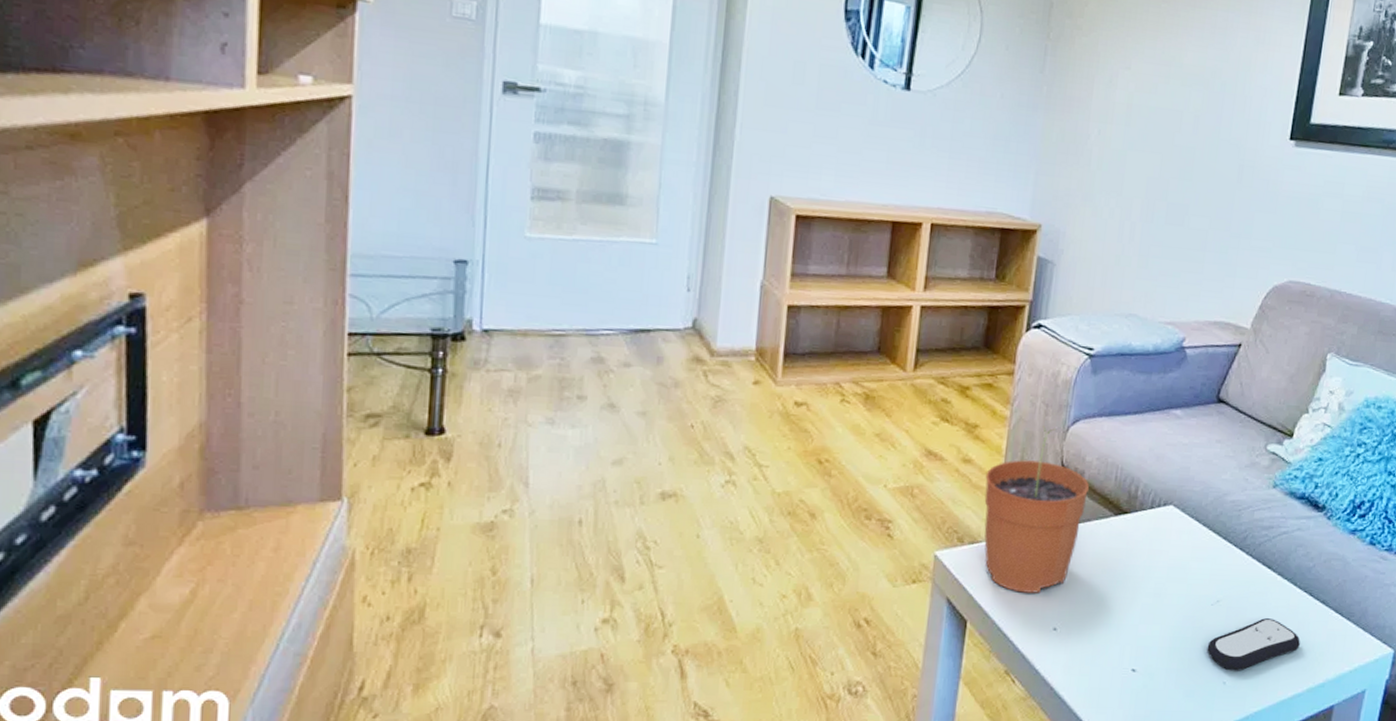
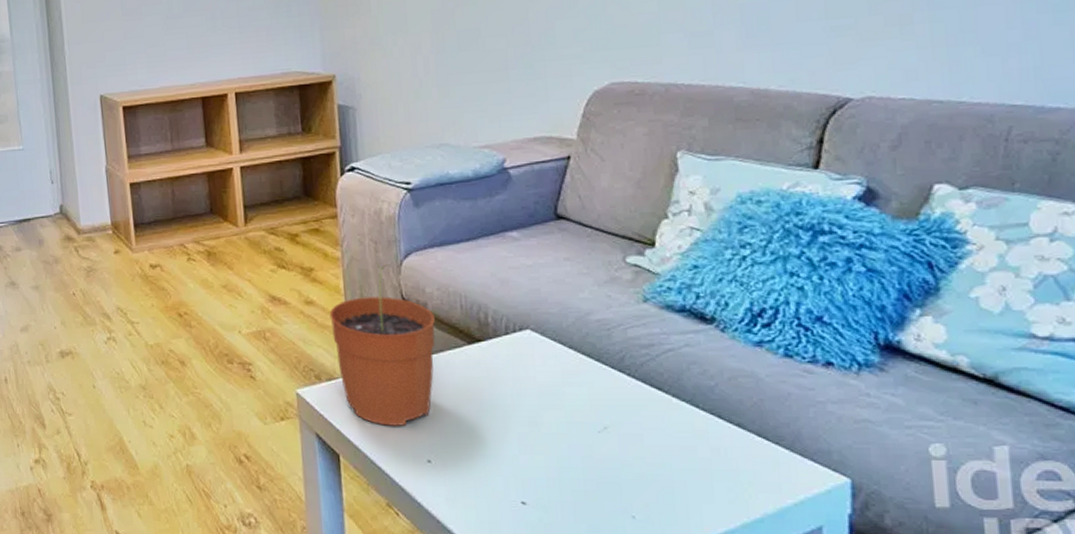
remote control: present [1206,618,1300,671] -> none [603,445,720,504]

